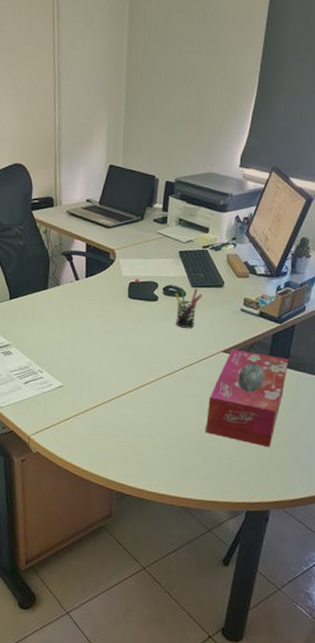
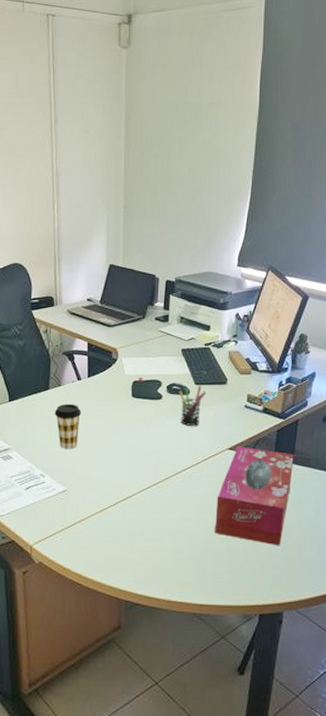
coffee cup: none [52,303,79,347] -> present [54,403,82,449]

